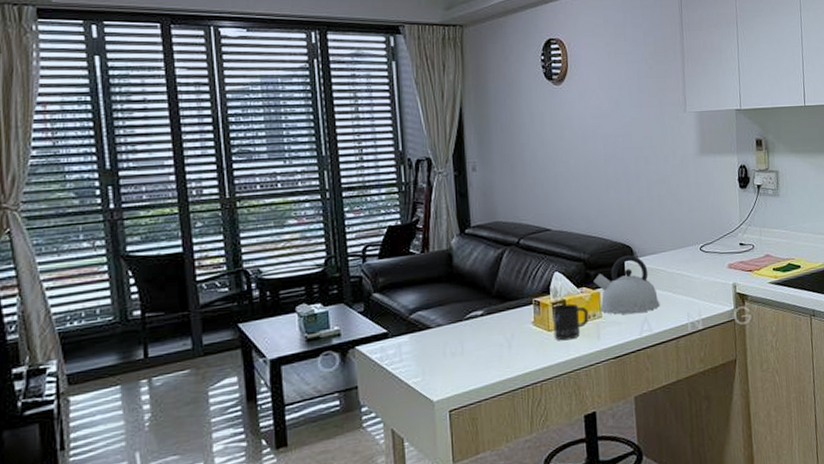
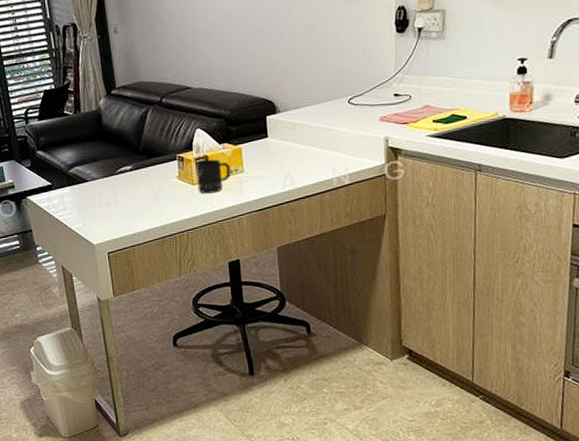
kettle: present [593,255,660,315] -> none [235,110,304,170]

